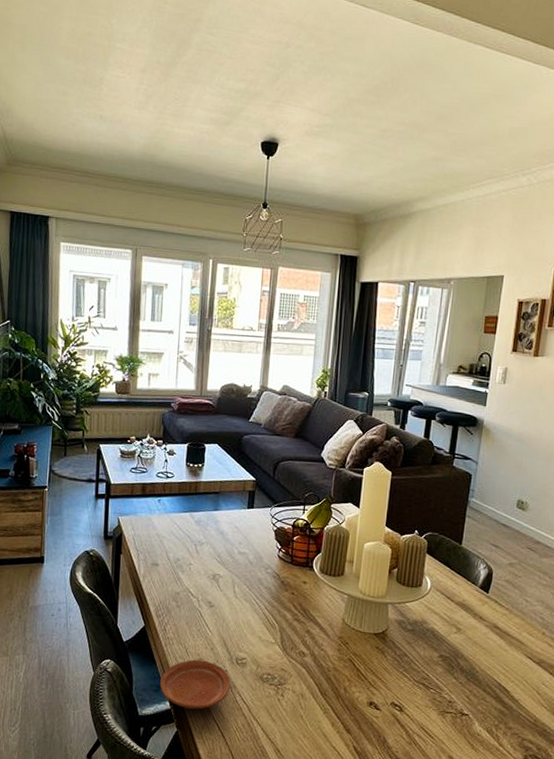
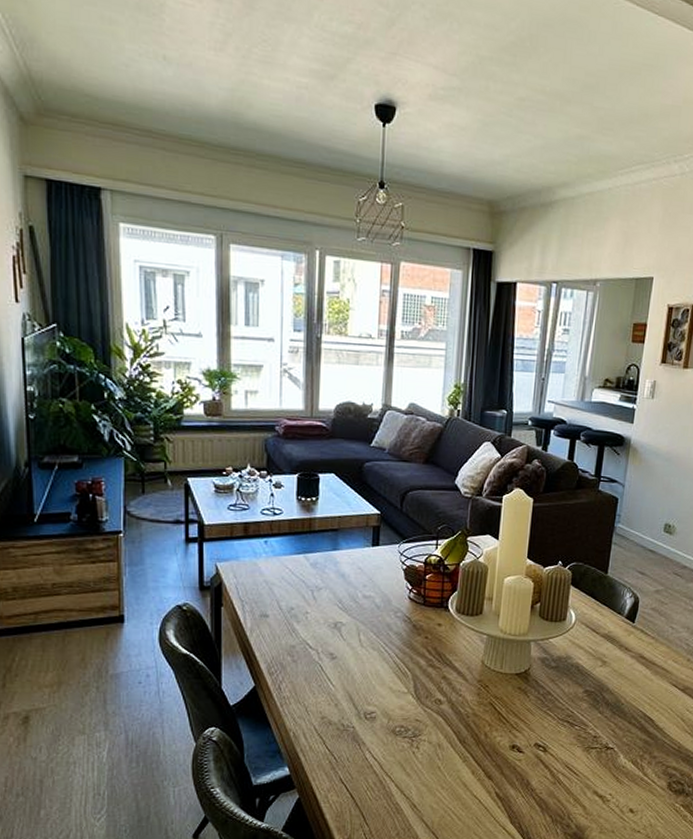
plate: present [160,659,231,709] -> none [277,718,359,773]

